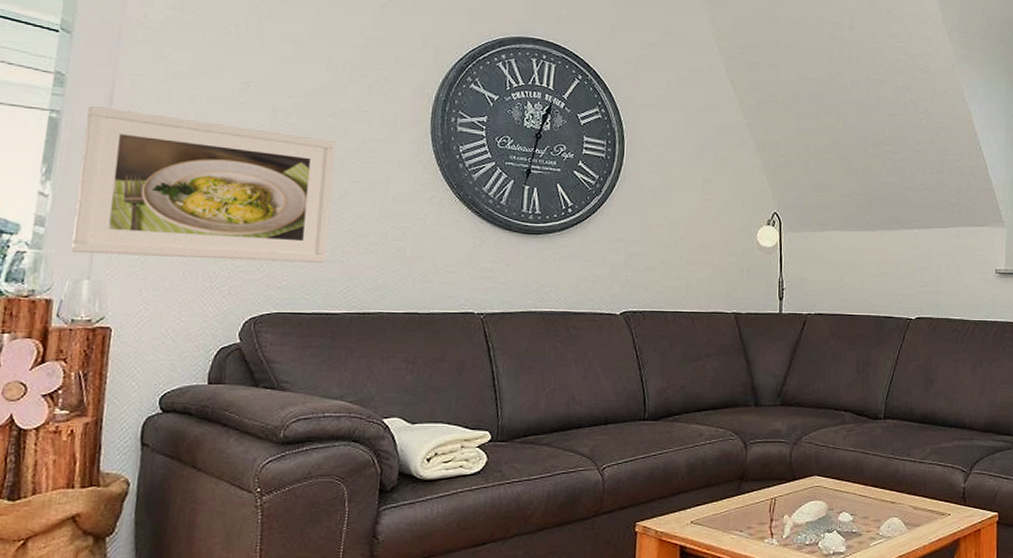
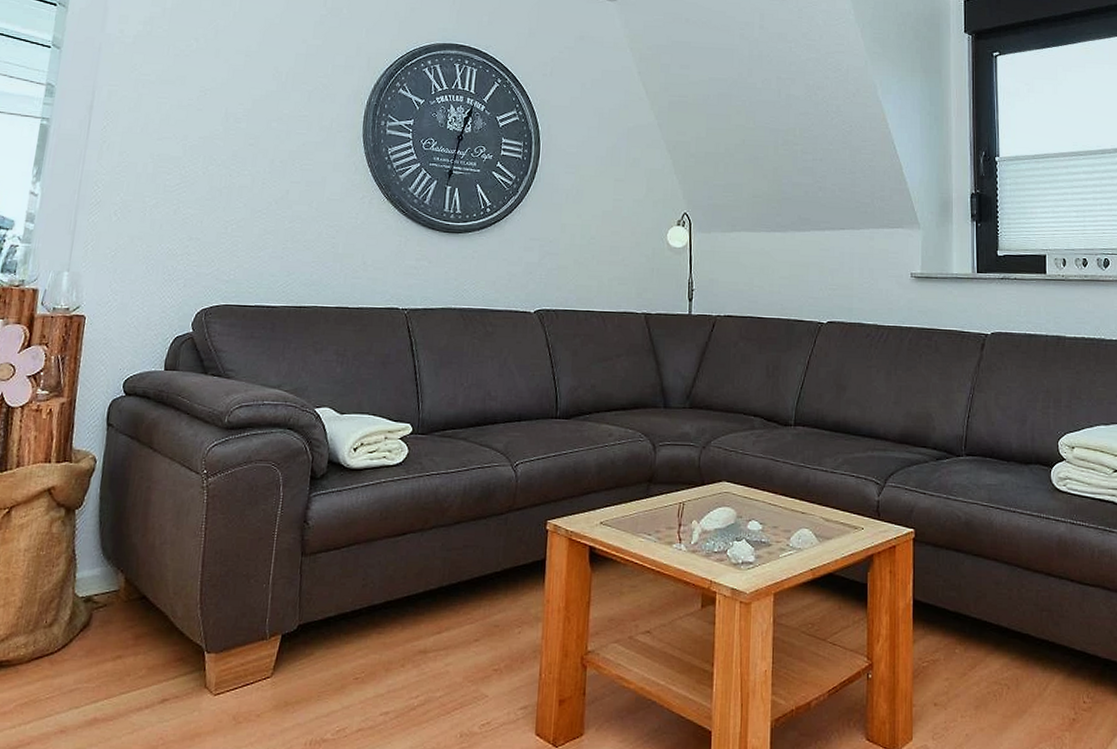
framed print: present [71,105,336,263] -> none [55,113,279,258]

